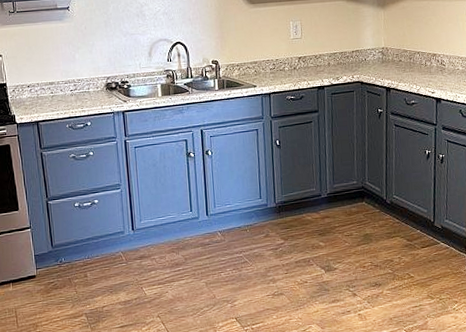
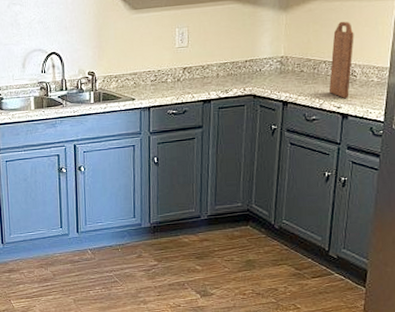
cutting board: none [423,17,441,84] -> present [328,21,354,98]

